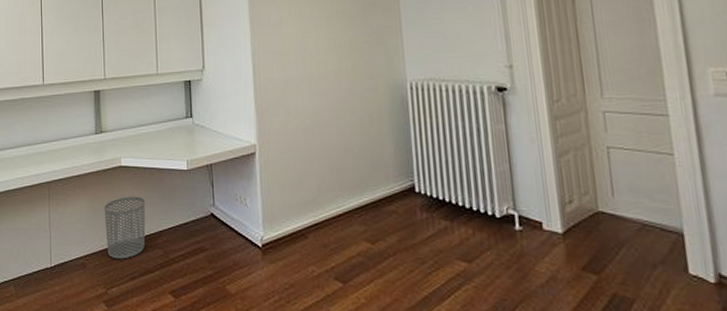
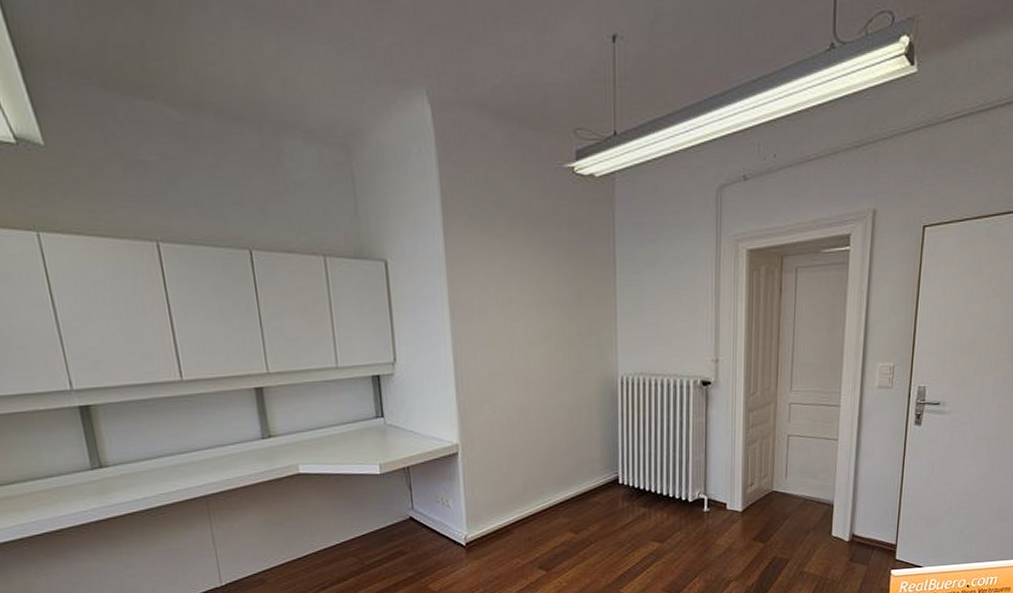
waste bin: present [104,196,146,259] -> none [281,505,336,571]

